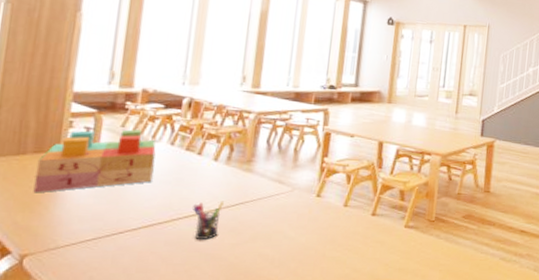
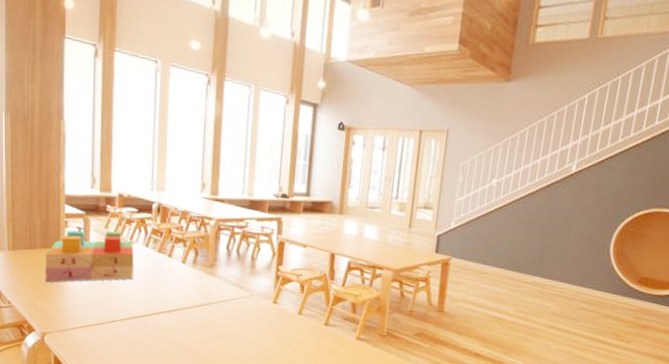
pen holder: present [192,201,224,239] -> none [168,300,193,334]

